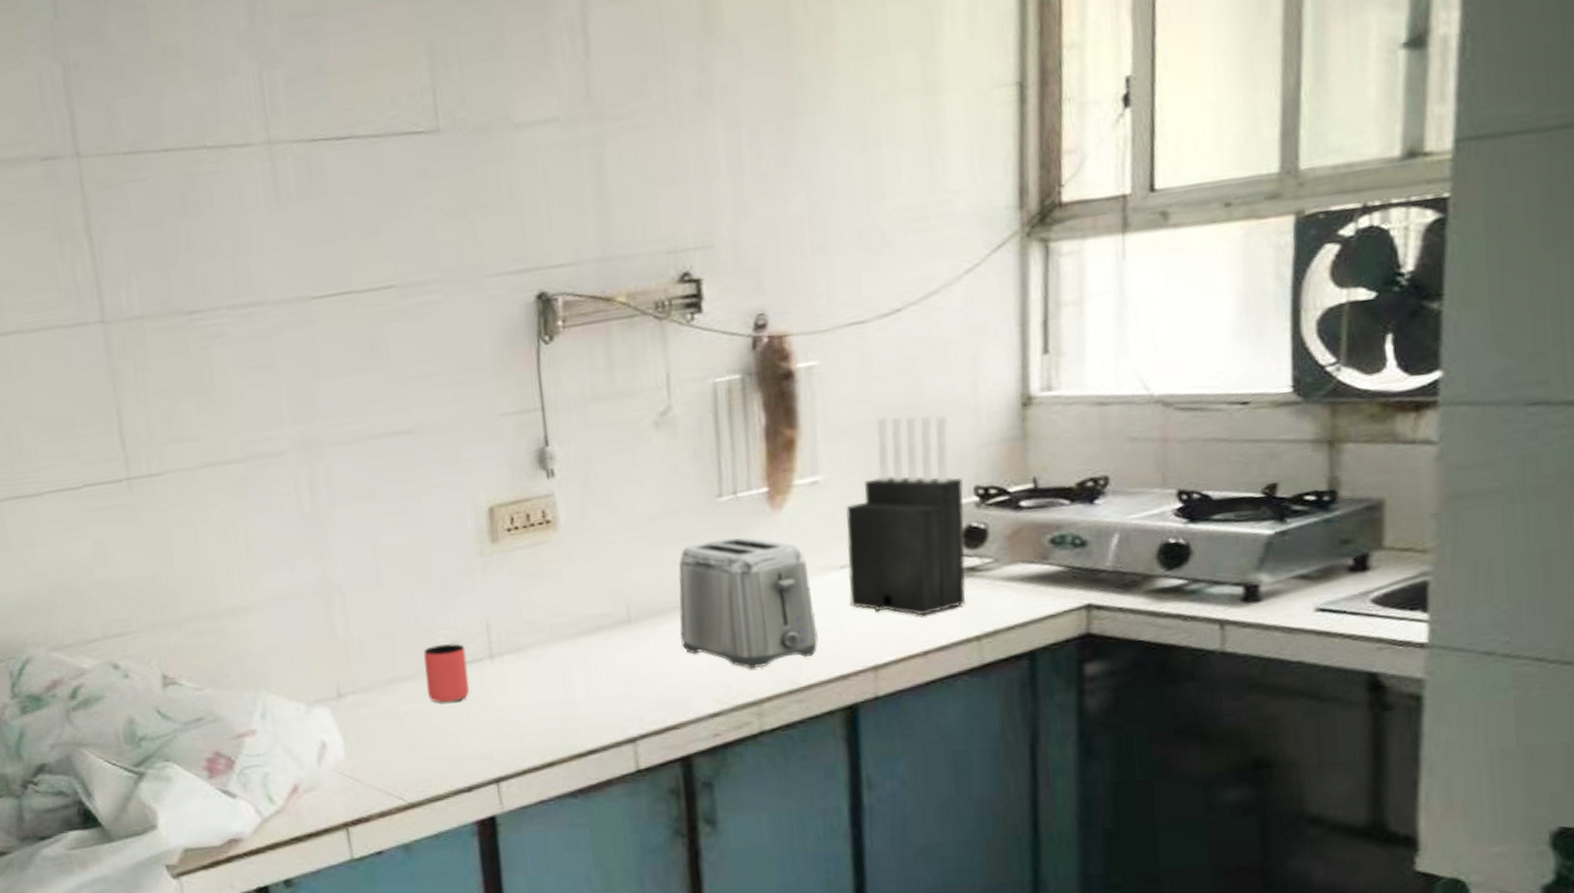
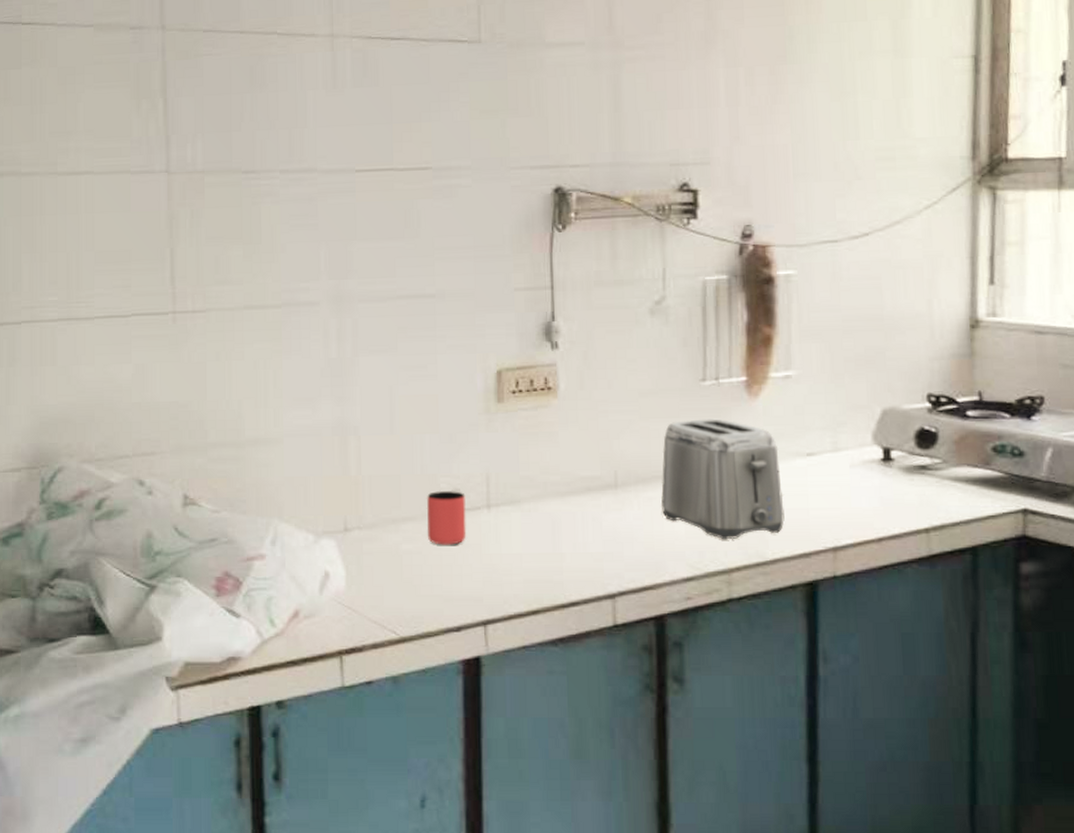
knife block: present [845,415,967,616] -> none [813,324,918,505]

